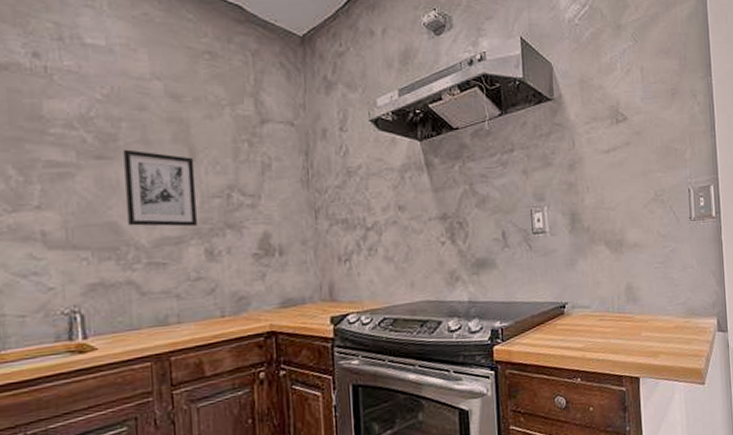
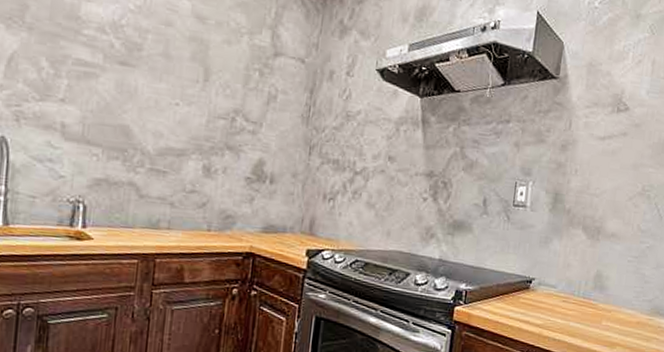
wall art: present [123,149,197,227] -> none [139,59,207,142]

